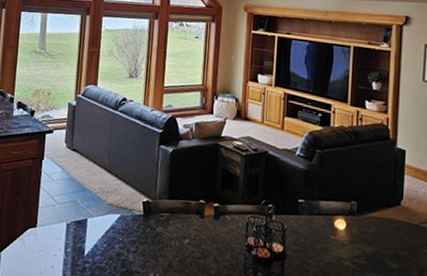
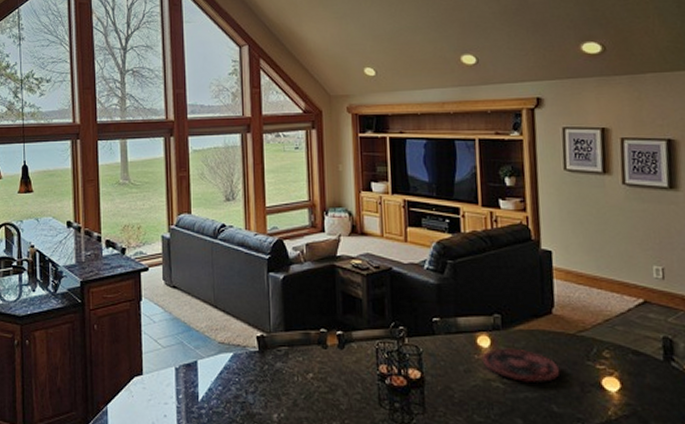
plate: none [337,231,403,266] -> present [482,348,560,384]

